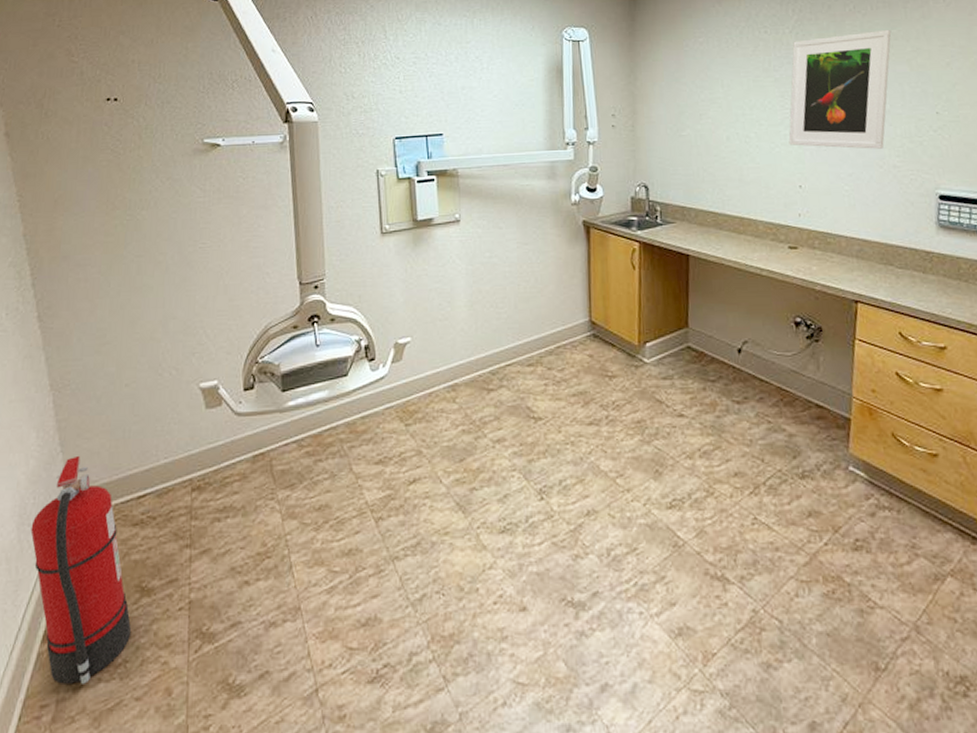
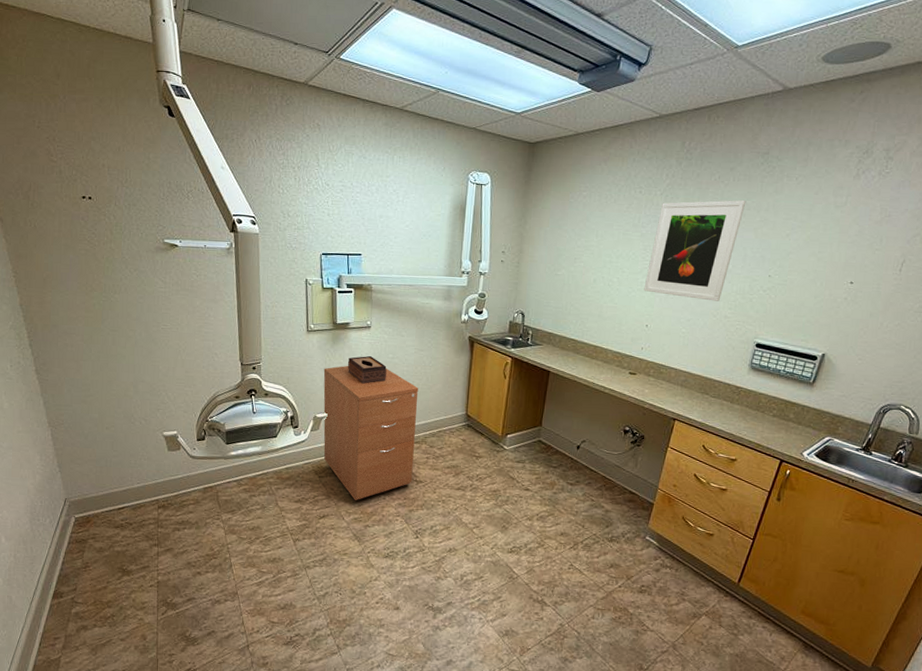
fire extinguisher: present [30,455,132,684] -> none [40,475,117,627]
drawer unit: none [404,271,528,455] -> present [323,366,419,501]
tissue box: none [435,256,484,294] -> present [348,355,387,384]

